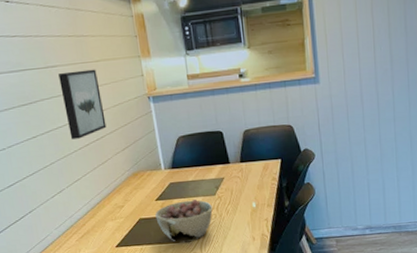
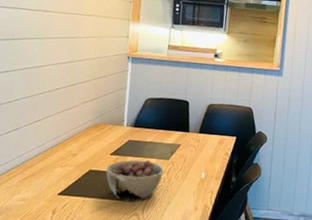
wall art: present [58,69,107,139] -> none [43,18,86,82]

